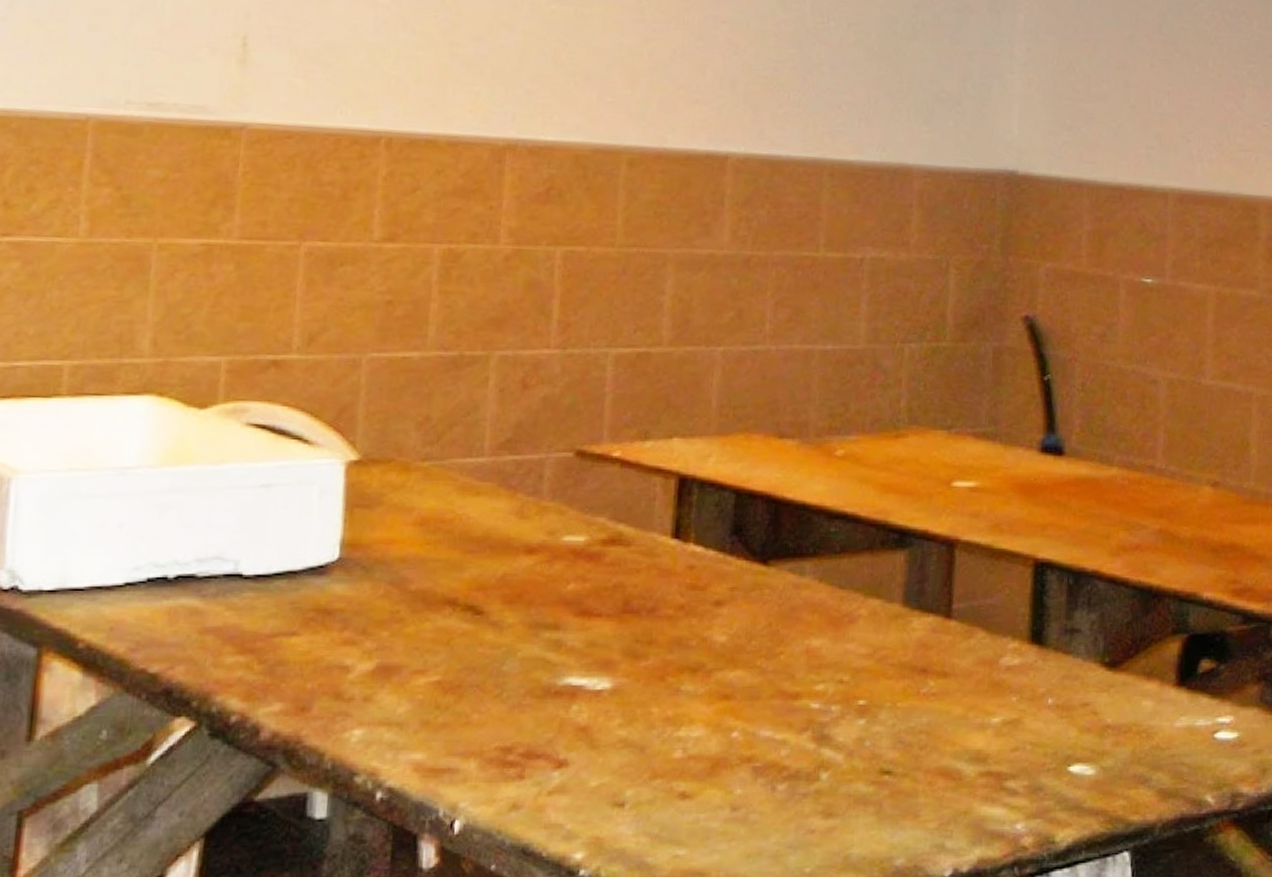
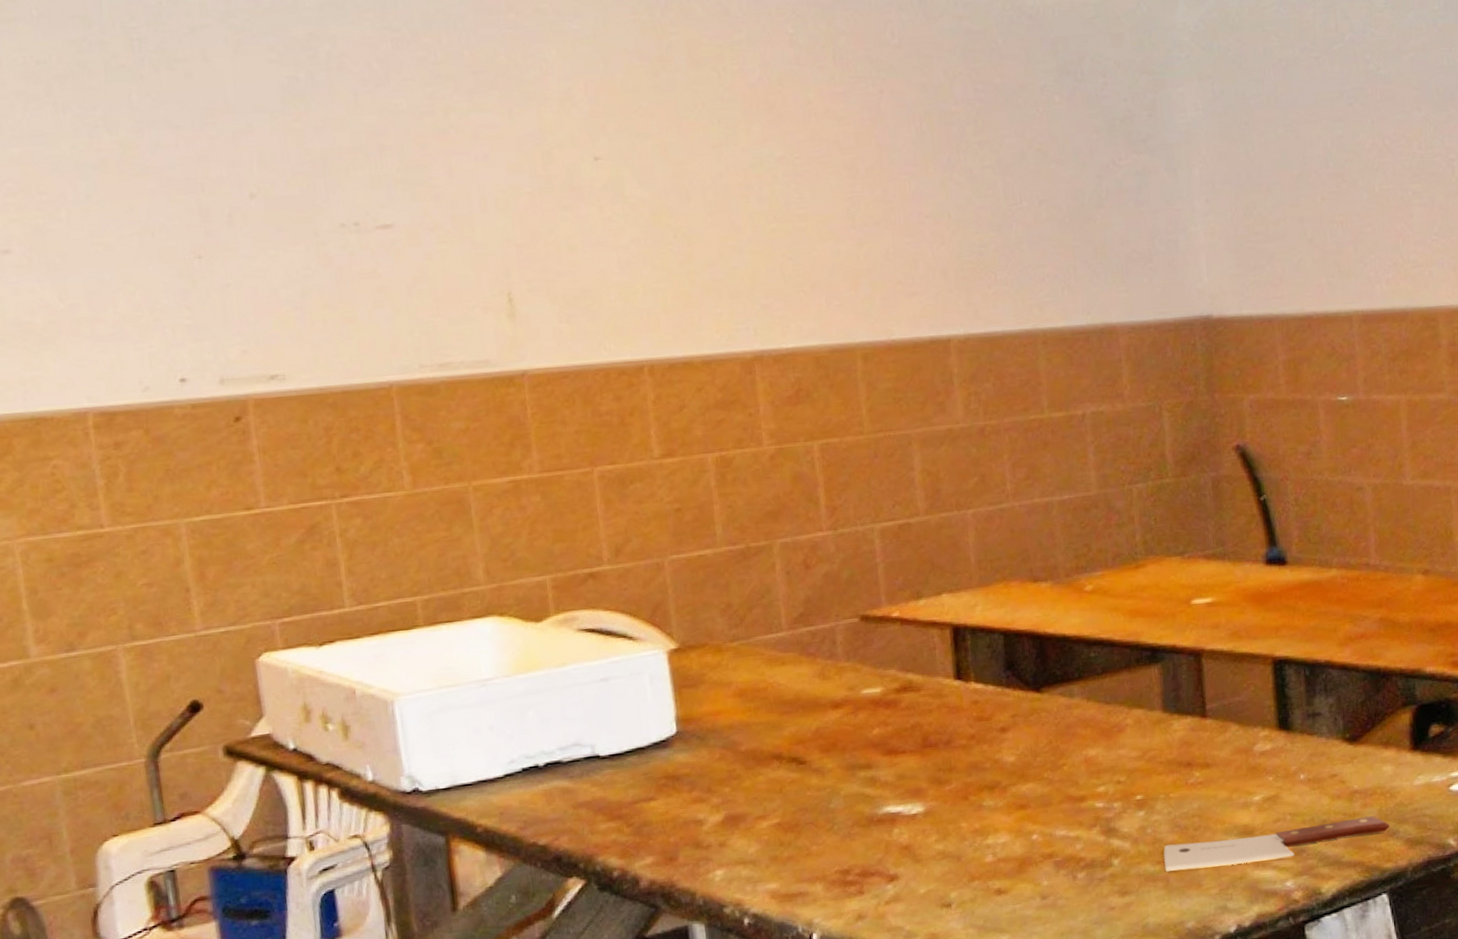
knife: none [879,757,1142,796] -> present [1163,816,1390,872]

